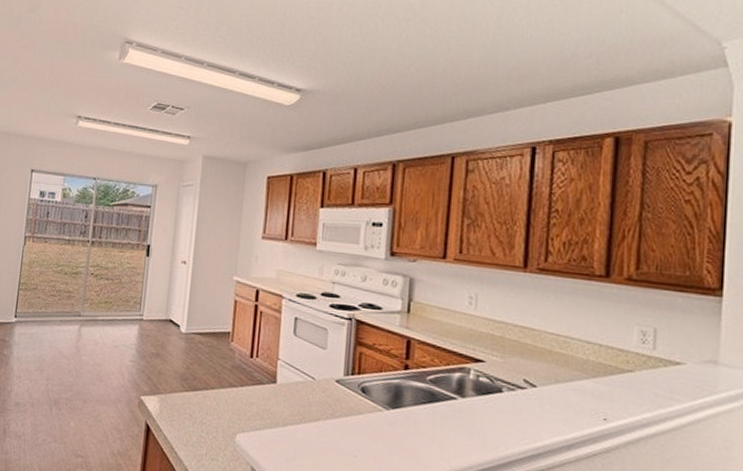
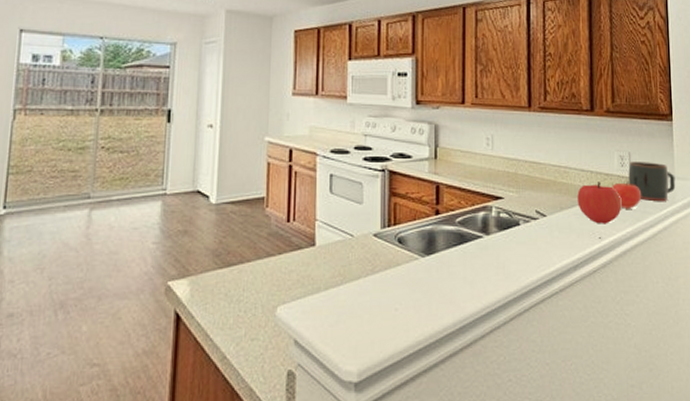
fruit: none [578,357,639,406] -> present [577,182,622,224]
fruit: none [625,360,669,393] -> present [611,181,642,209]
mug: none [651,339,720,389] -> present [628,161,676,201]

